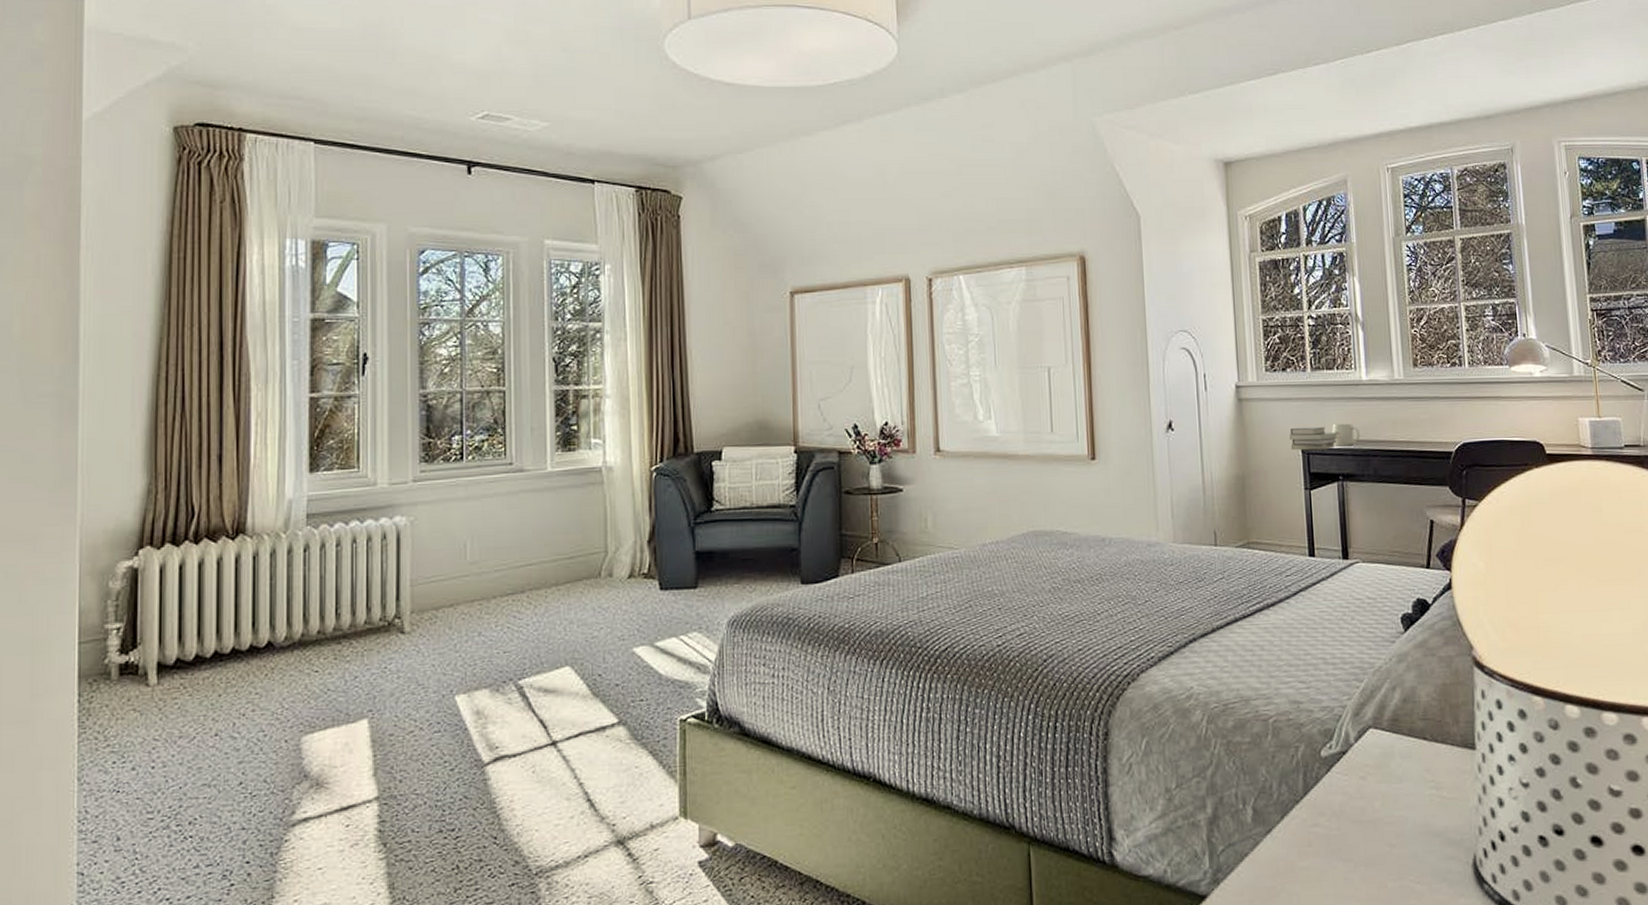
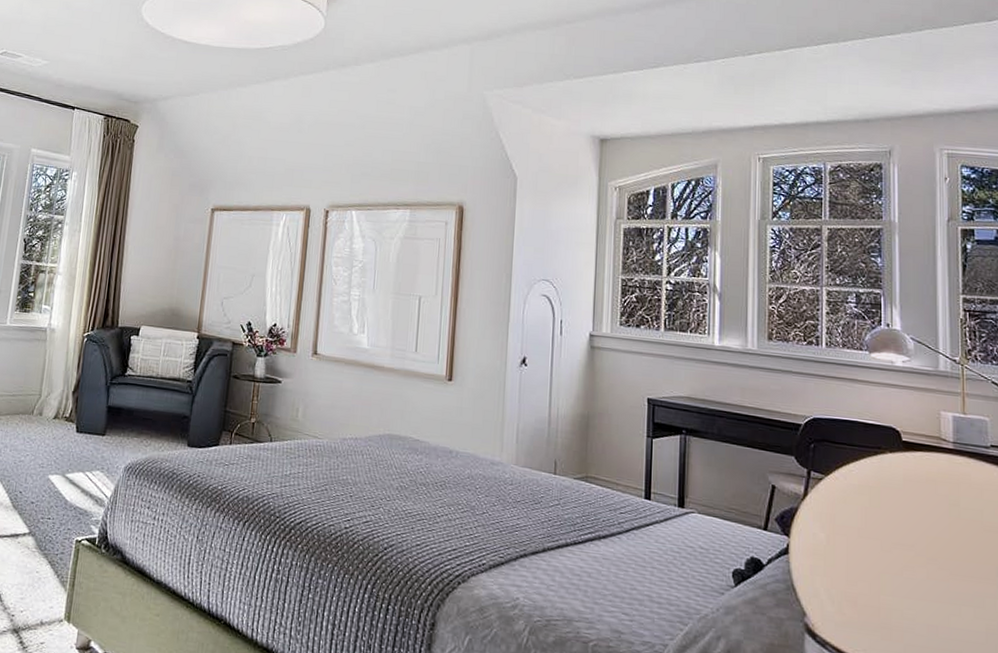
books: present [1290,426,1338,451] -> none [637,379,685,404]
mug: present [1332,423,1361,448] -> none [679,381,708,406]

